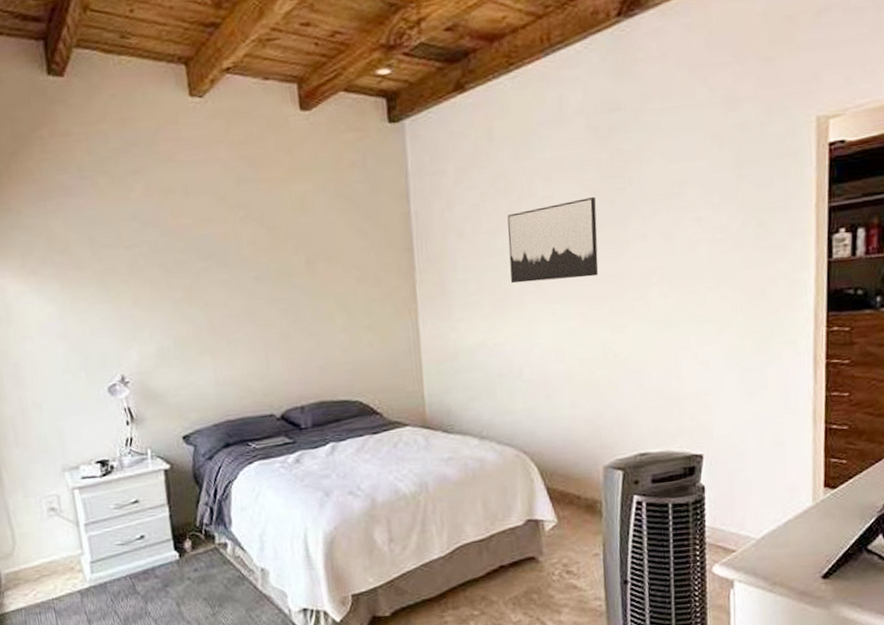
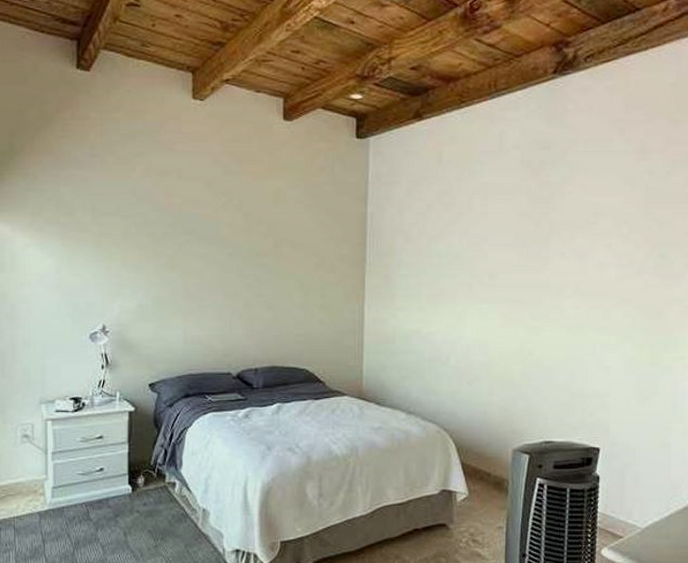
wall art: present [507,197,599,284] -> none [446,218,525,284]

